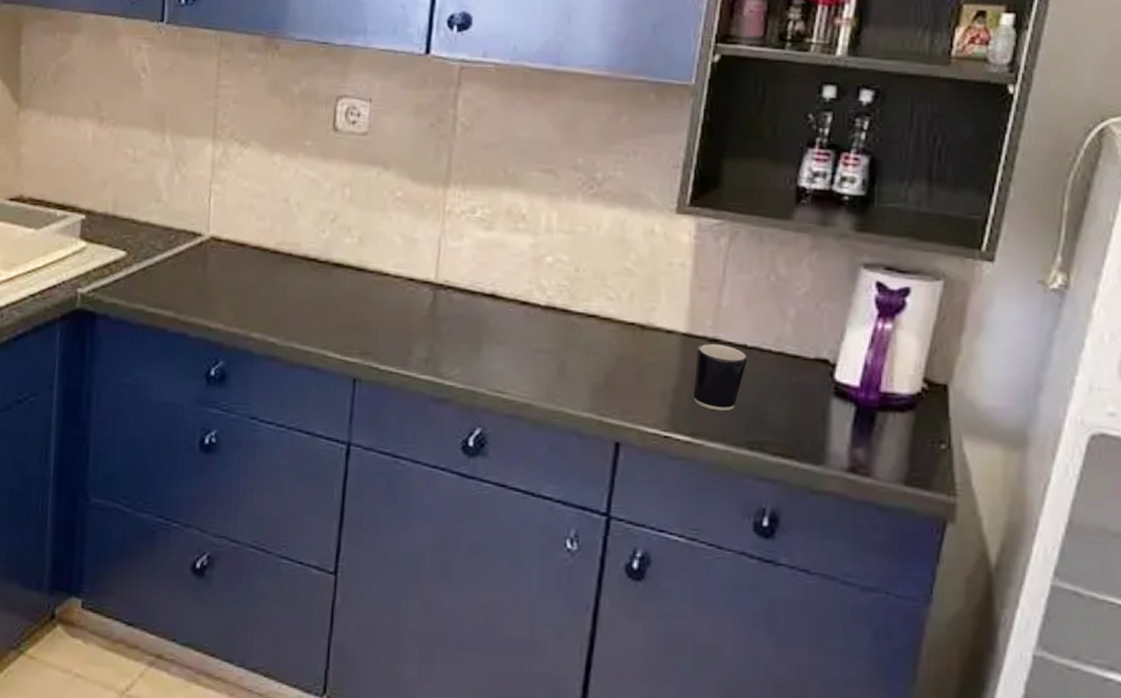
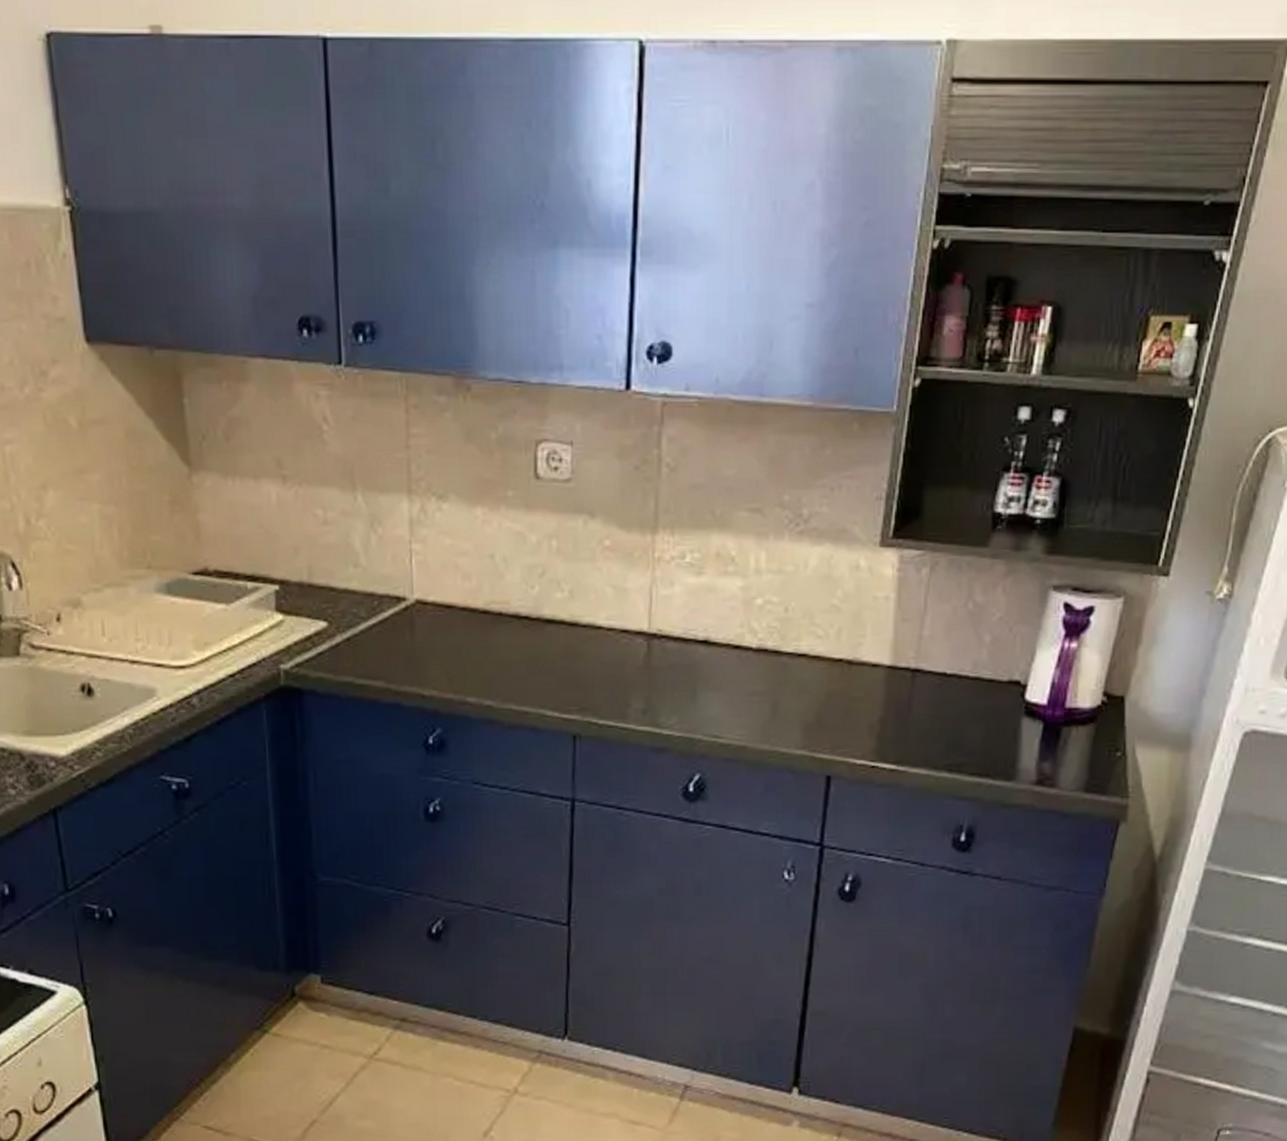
mug: present [693,343,748,412] -> none [898,673,948,738]

